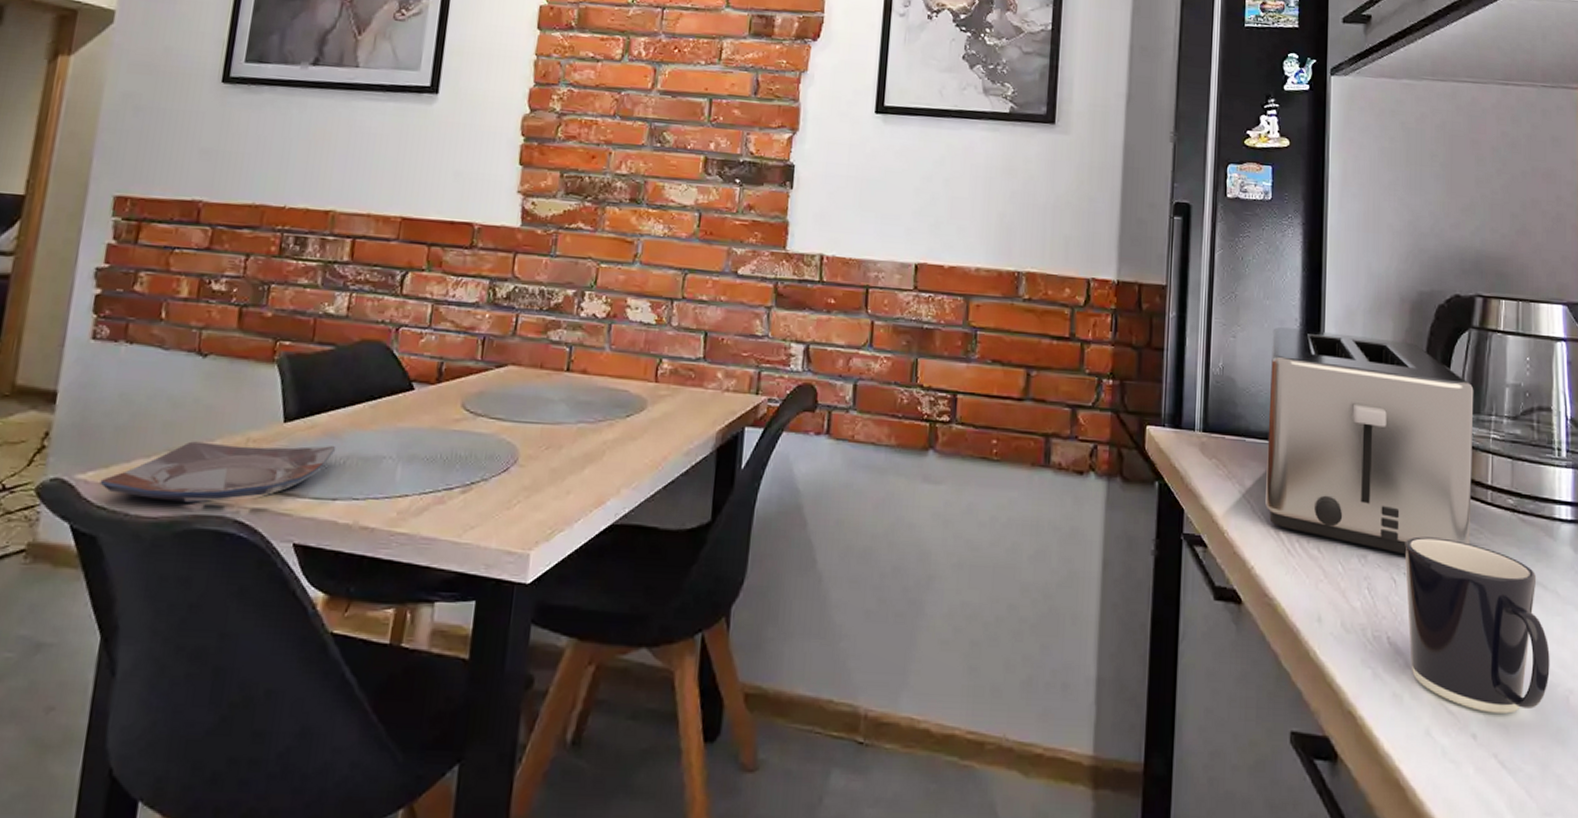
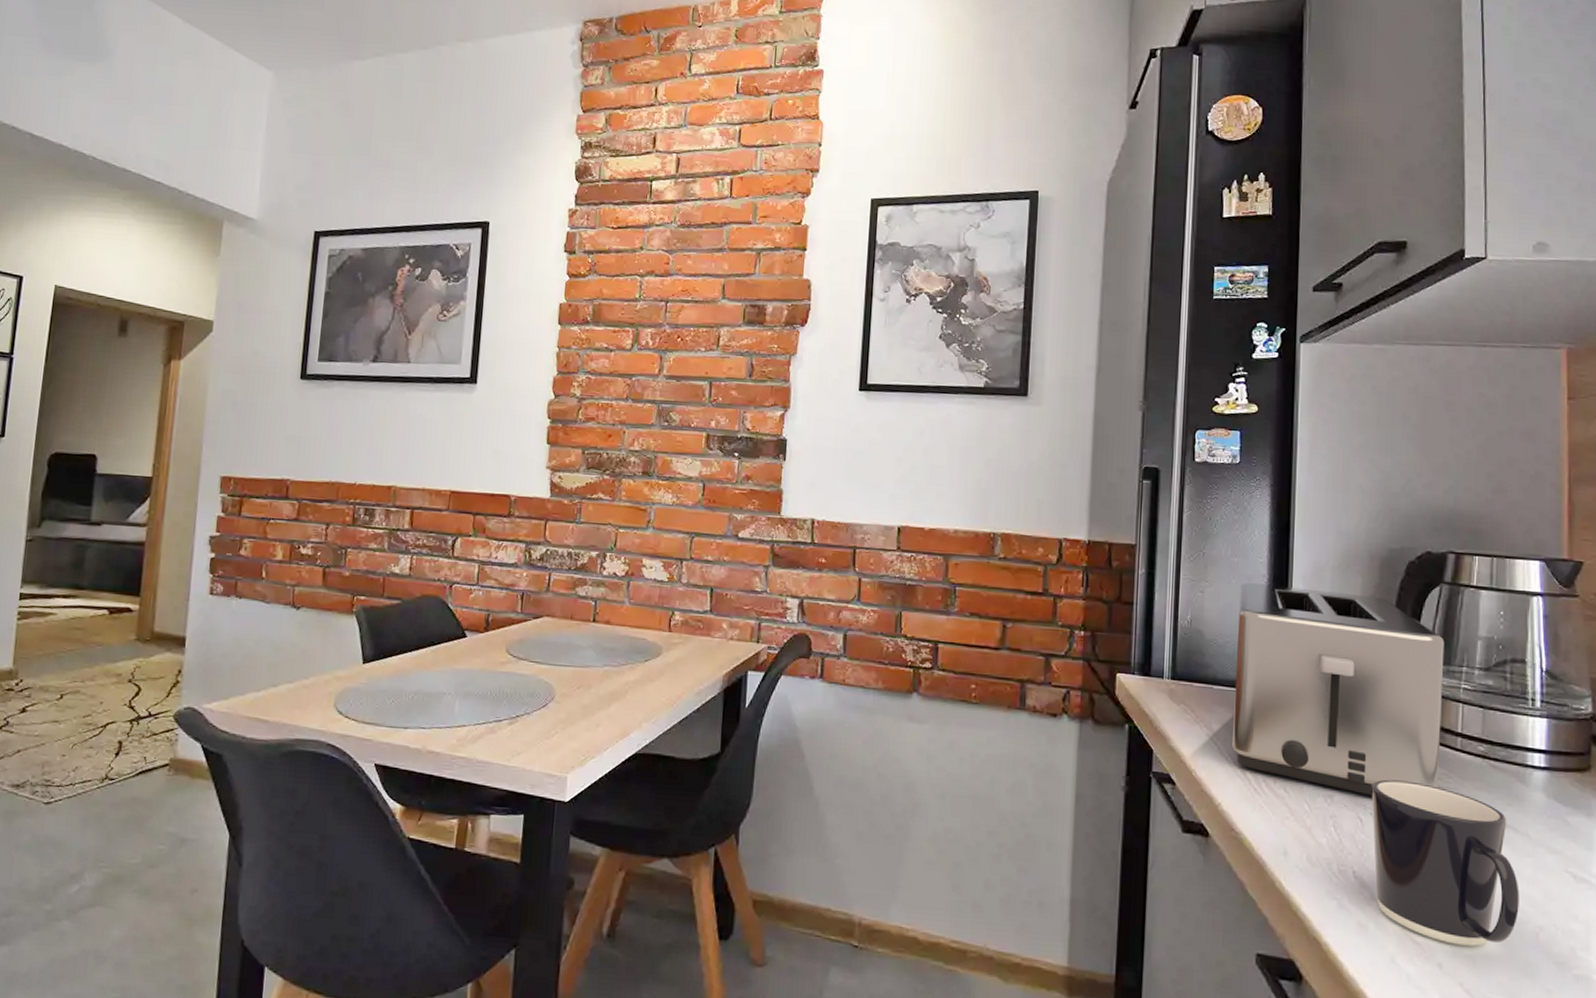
plate: present [100,441,336,503] -> none [222,678,406,729]

